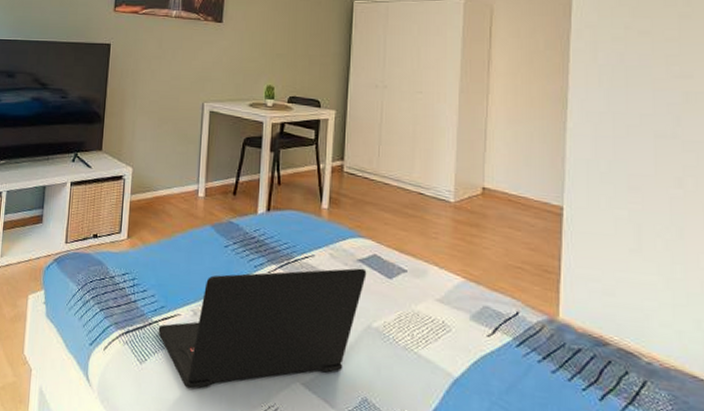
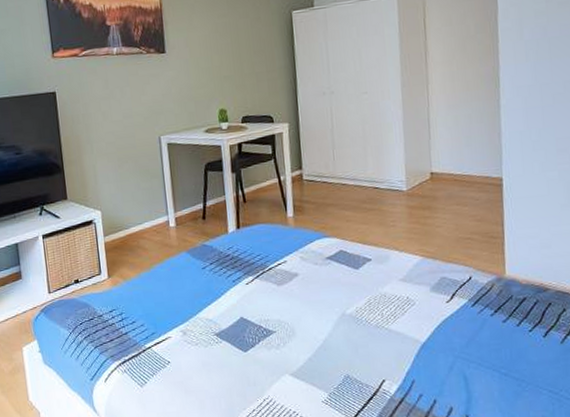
laptop: present [158,268,367,389] -> none [152,264,336,399]

